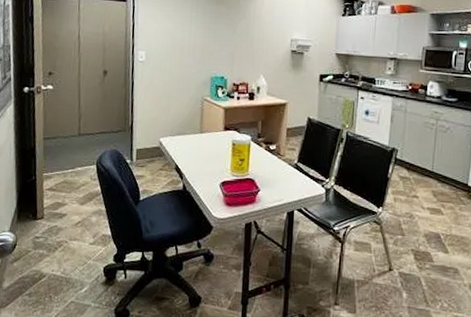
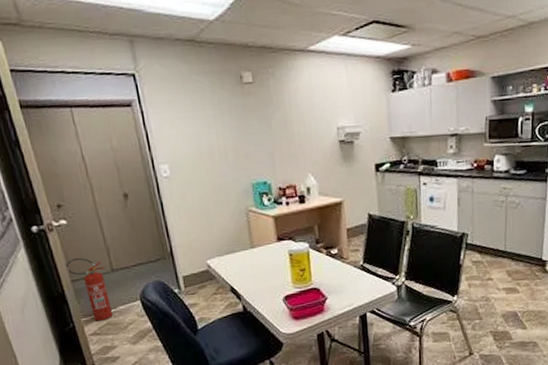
fire extinguisher: none [42,119,74,179] -> present [65,257,114,321]

